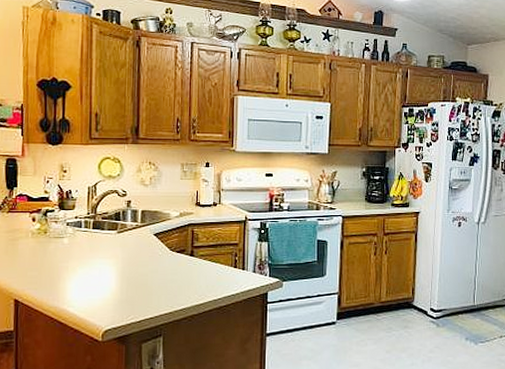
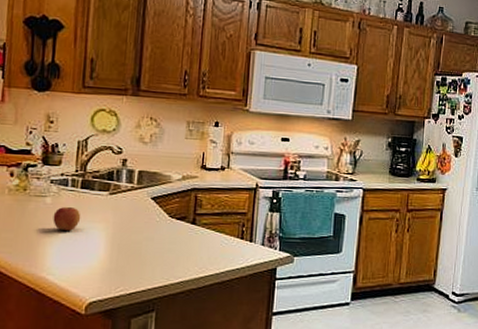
apple: none [70,245,94,267] -> present [53,206,81,231]

